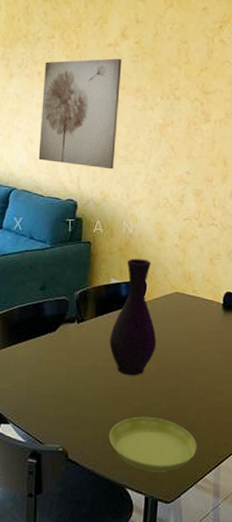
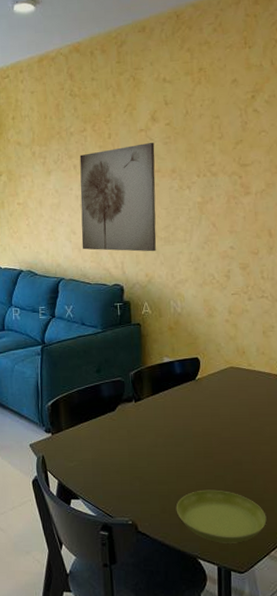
vase: present [109,258,157,376] -> none [168,336,216,451]

